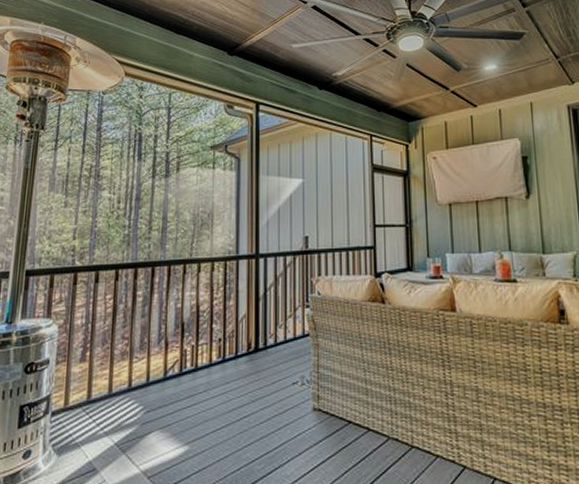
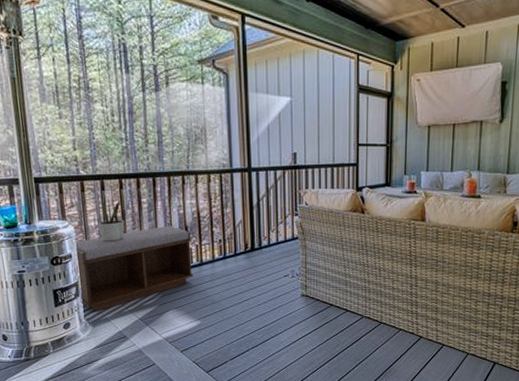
bench: none [50,323,187,434] -> present [75,226,194,312]
potted plant: none [85,287,115,343] -> present [98,194,125,242]

